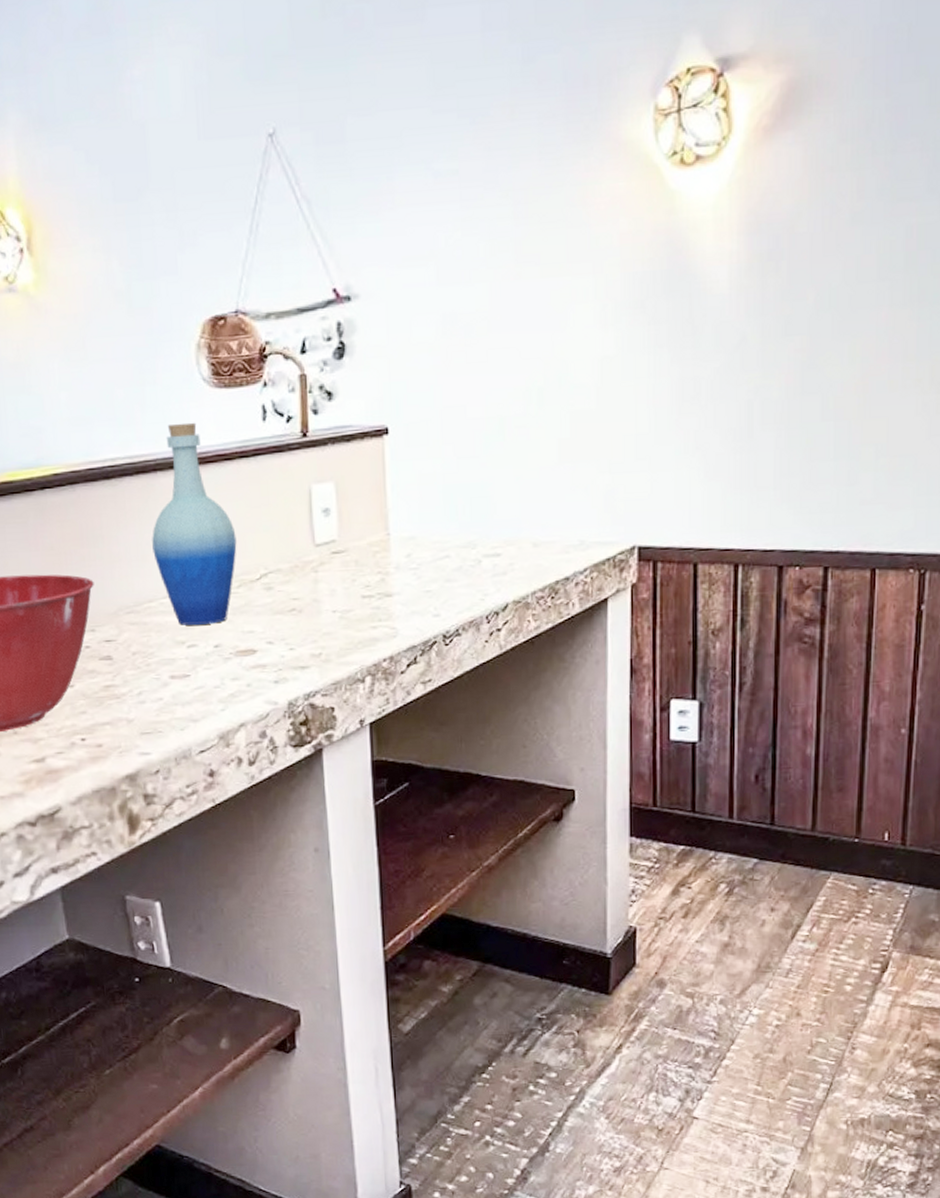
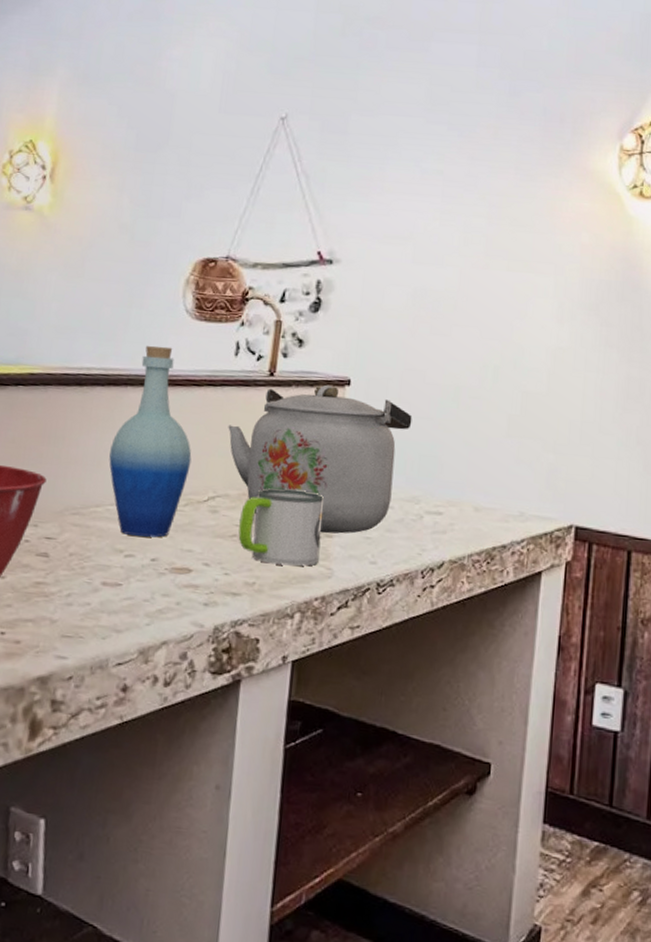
kettle: none [268,437,458,594] -> present [228,384,413,534]
mug: none [296,552,382,632] -> present [238,488,324,566]

